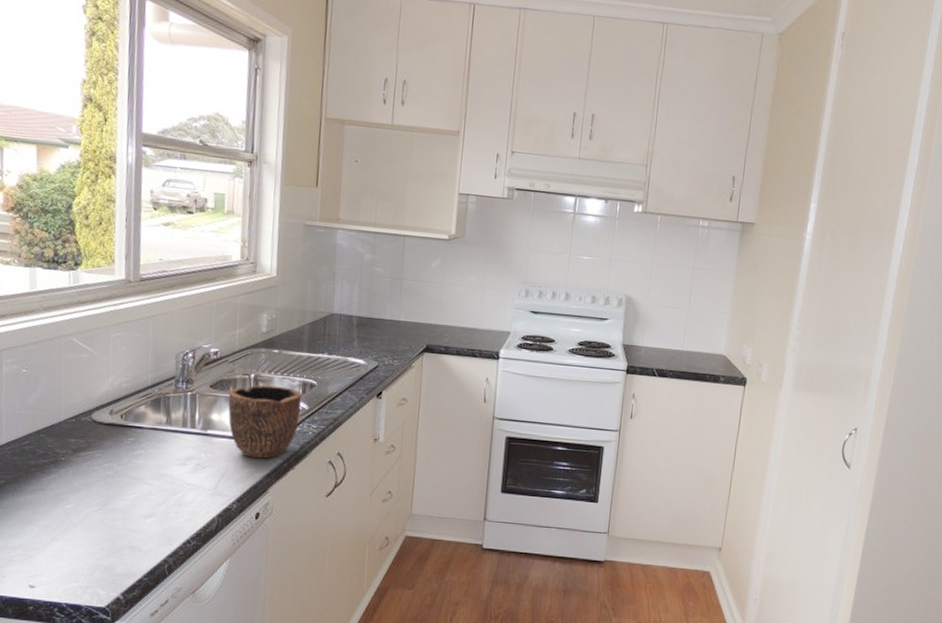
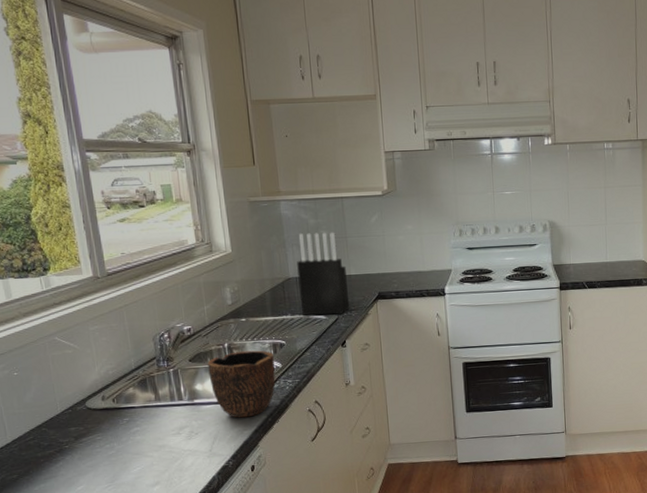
knife block: none [339,267,396,362] -> present [297,232,350,316]

